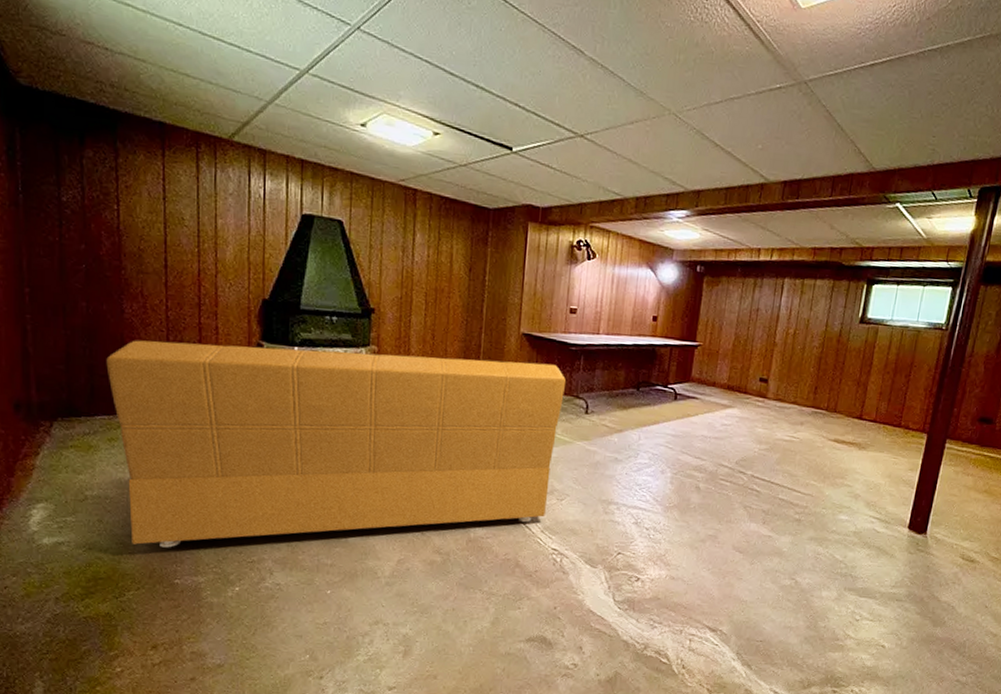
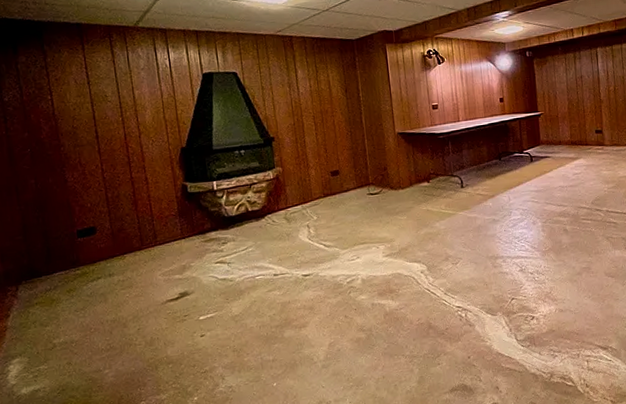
sofa: present [106,340,566,548] -> none [57,153,445,378]

